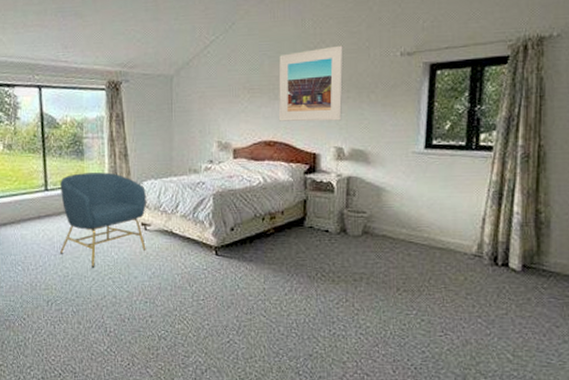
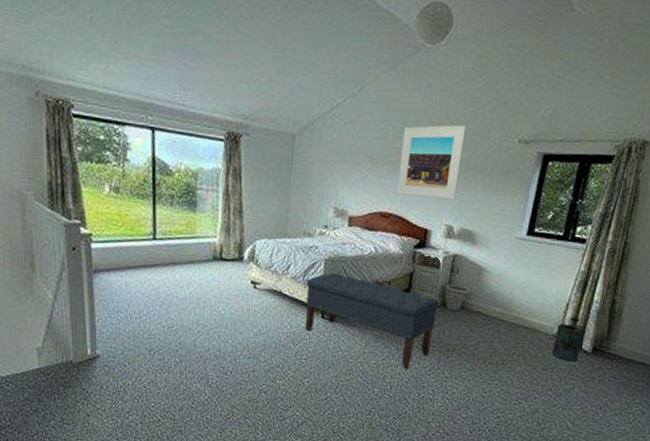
armchair: present [59,172,146,268] -> none [165,225,258,321]
bench: none [196,208,338,303] -> present [305,273,439,369]
watering can: none [475,232,508,283] -> present [552,317,584,362]

